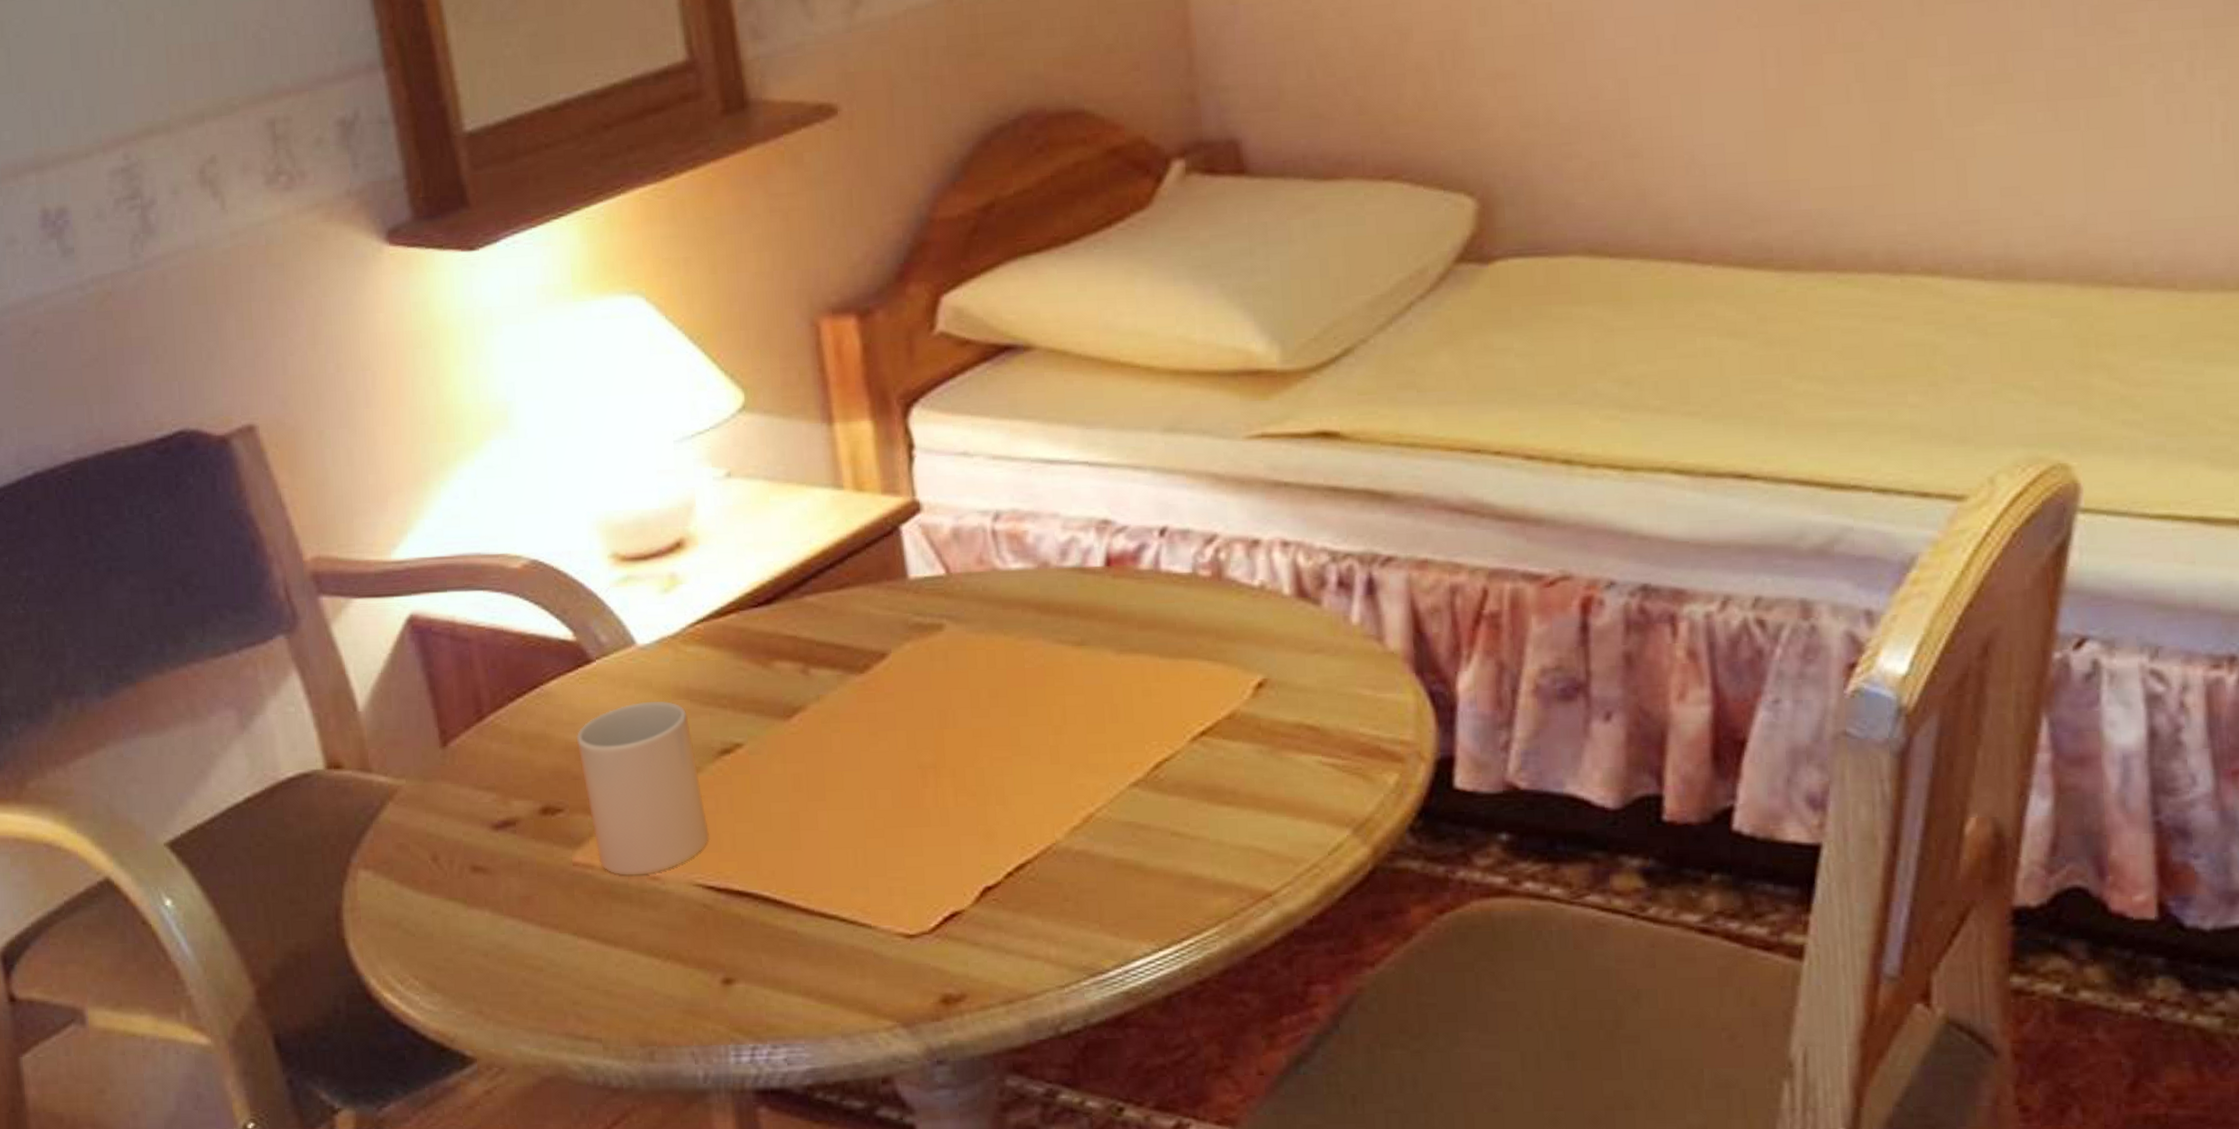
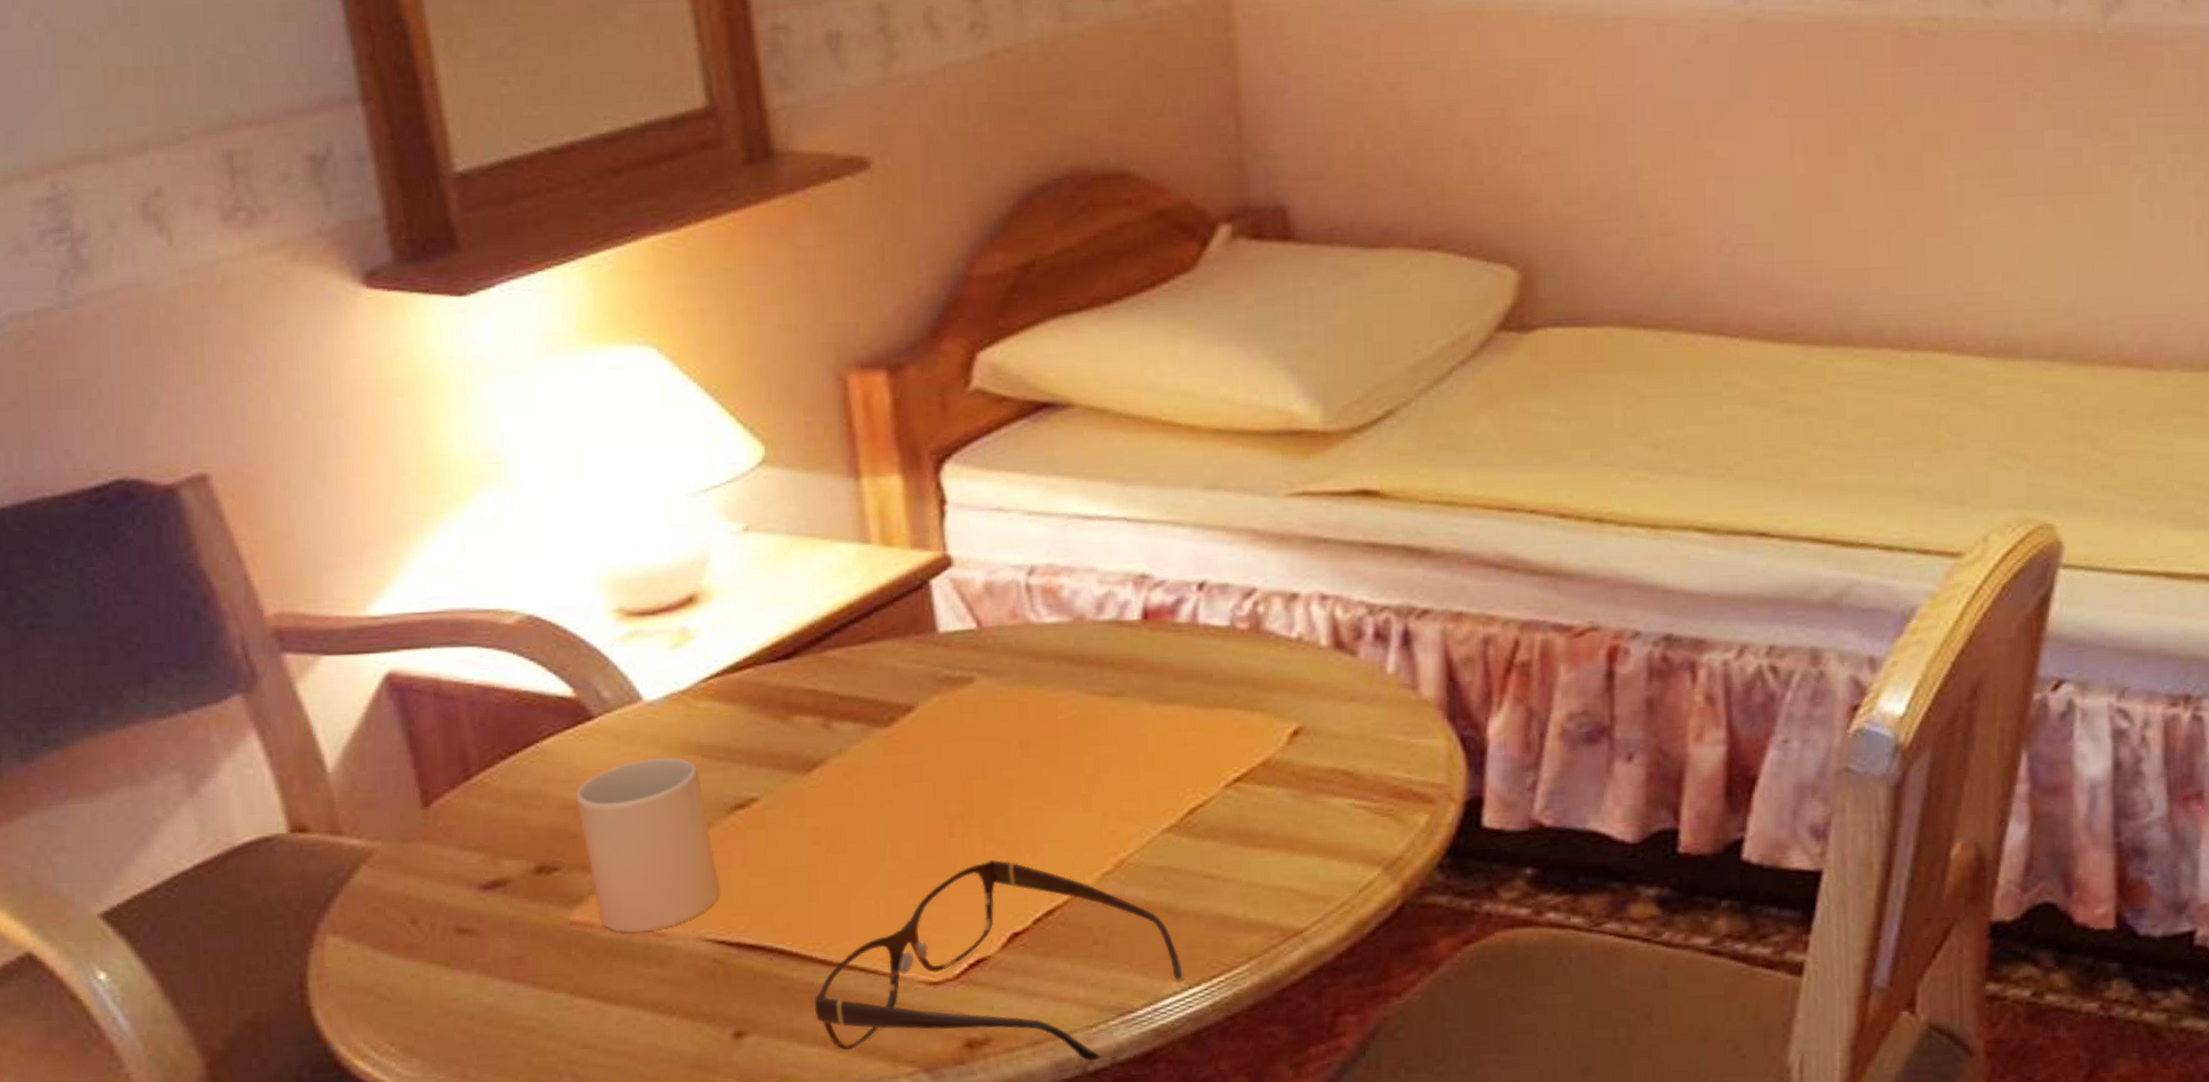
eyeglasses: none [797,811,1153,1023] -> present [814,860,1183,1062]

